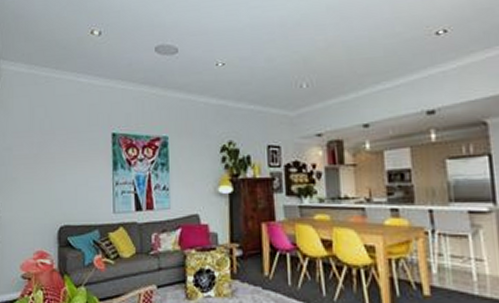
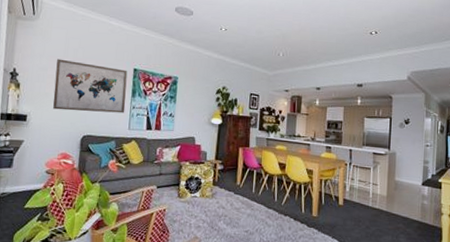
wall art: none [22,134,107,197] -> present [53,59,128,113]

